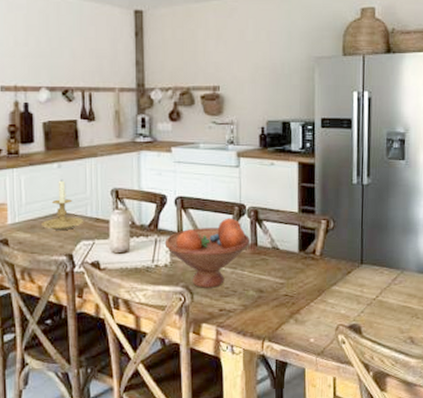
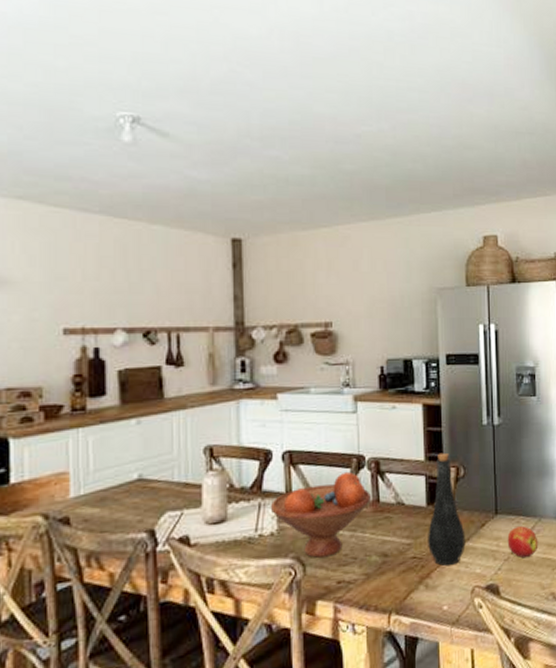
candle holder: present [41,179,83,230] -> none [115,438,168,501]
bottle: none [299,206,333,305] -> present [428,452,466,566]
apple: none [371,276,400,305] -> present [507,526,539,558]

